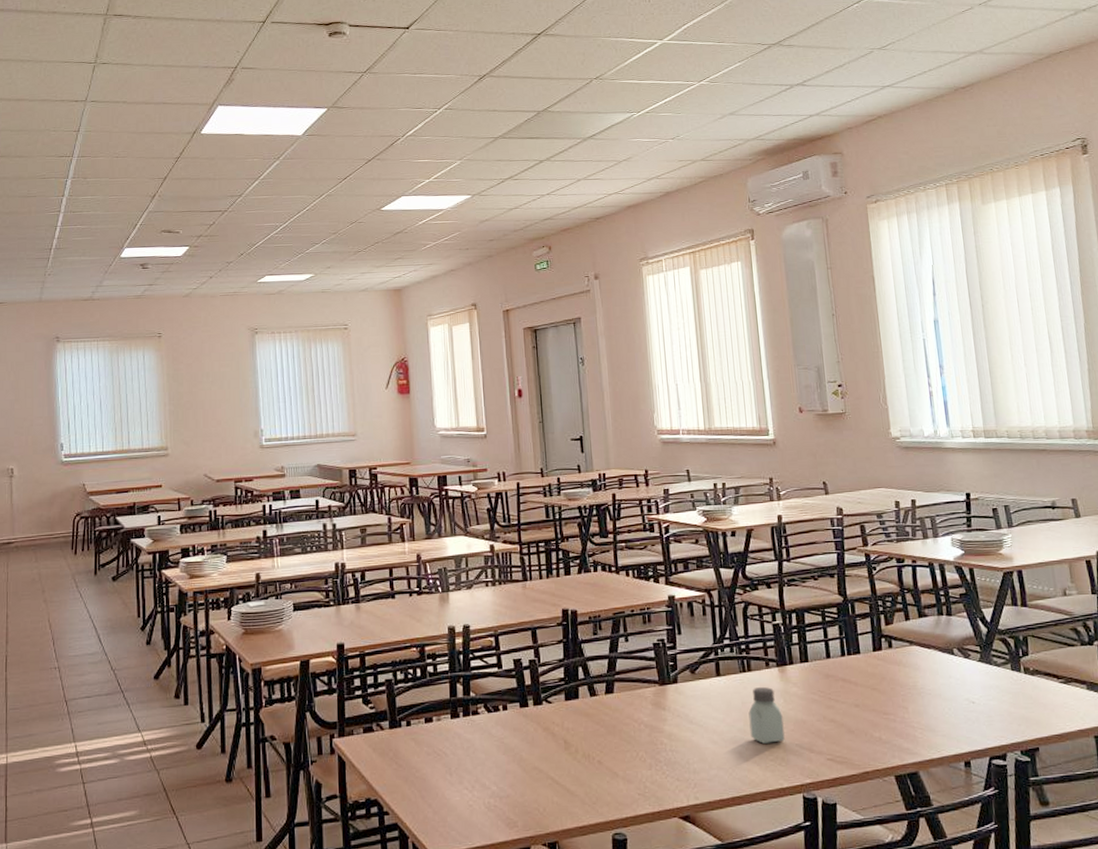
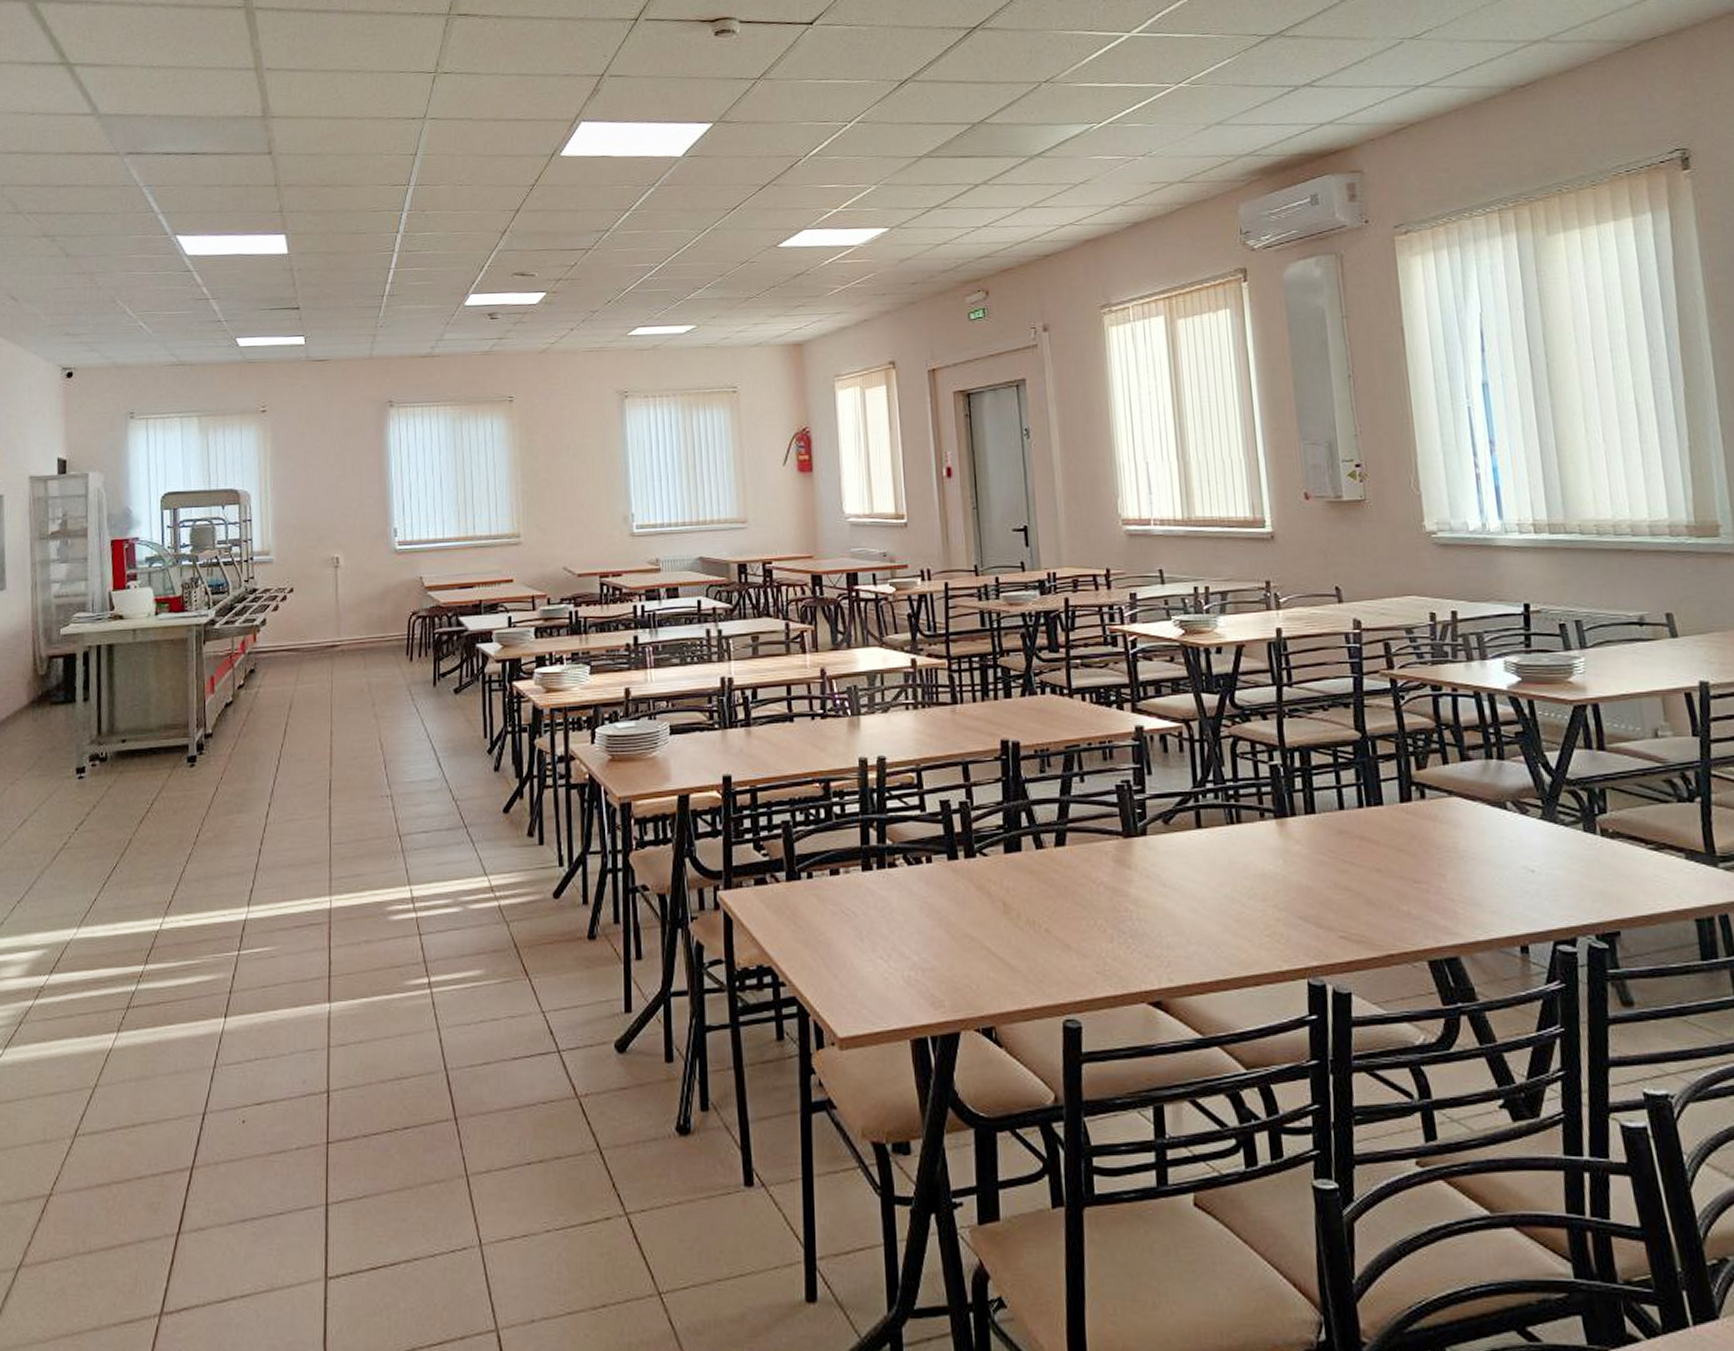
saltshaker: present [748,687,785,744] -> none [1237,844,1284,915]

